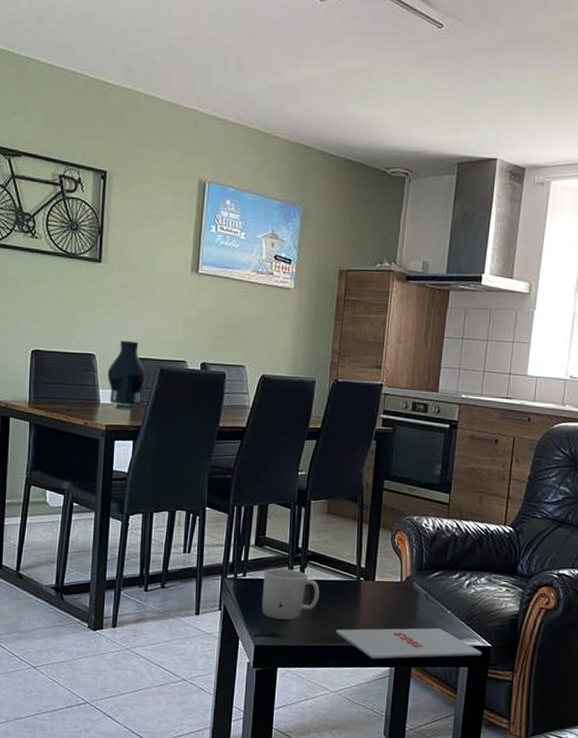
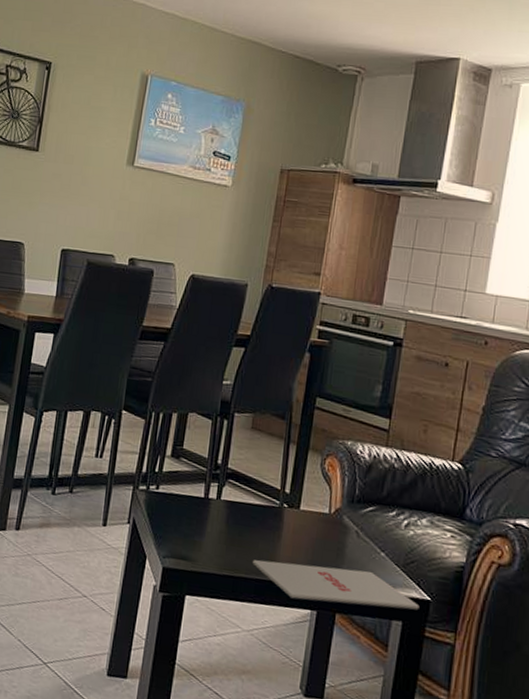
vase: present [108,340,146,411] -> none [34,230,73,303]
mug: present [261,568,320,620] -> none [172,483,238,544]

